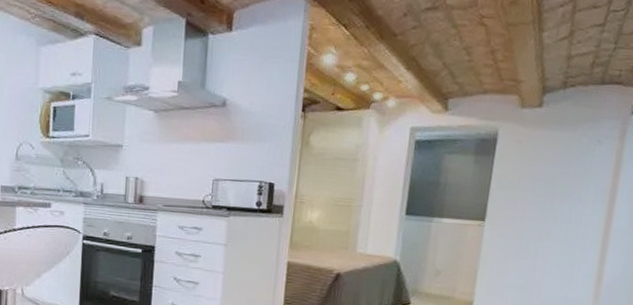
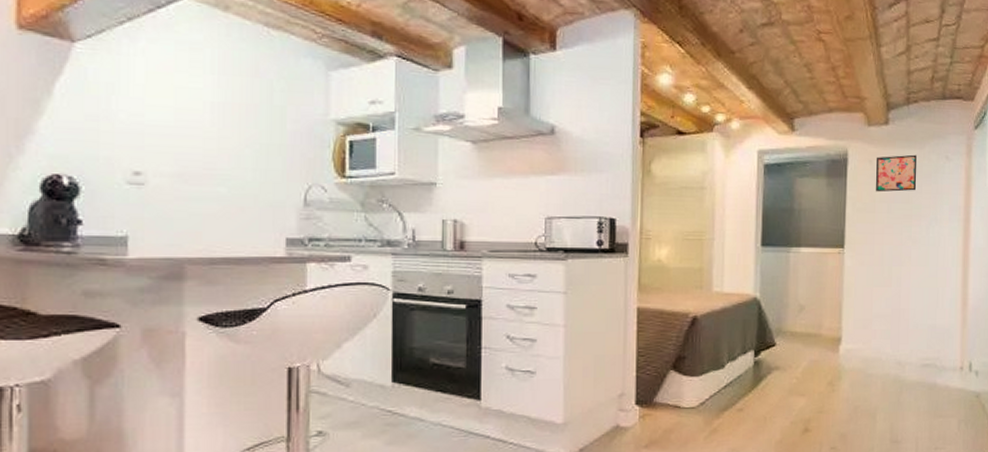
wall art: none [522,136,567,172] -> present [876,154,917,192]

